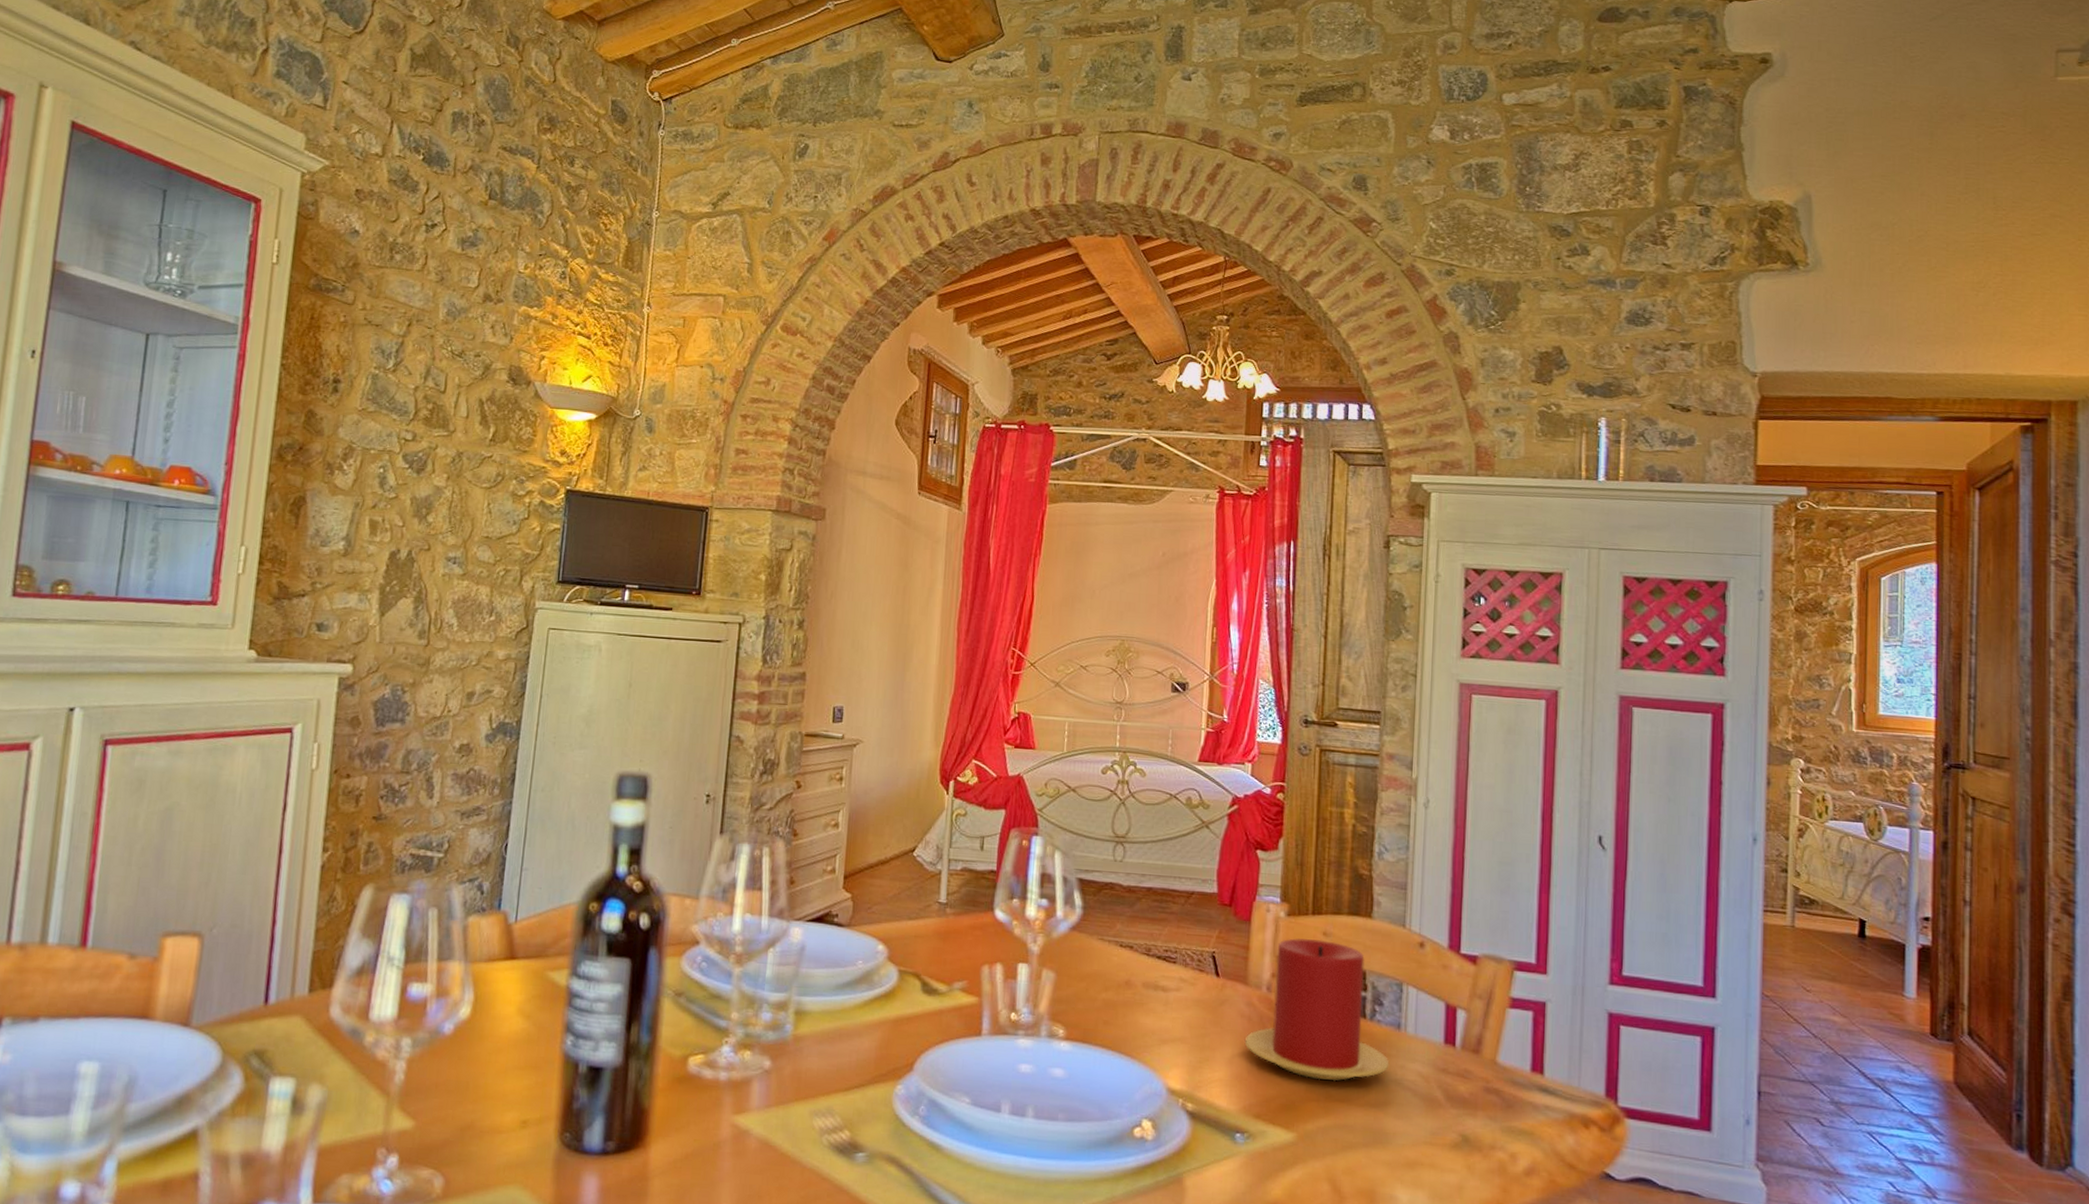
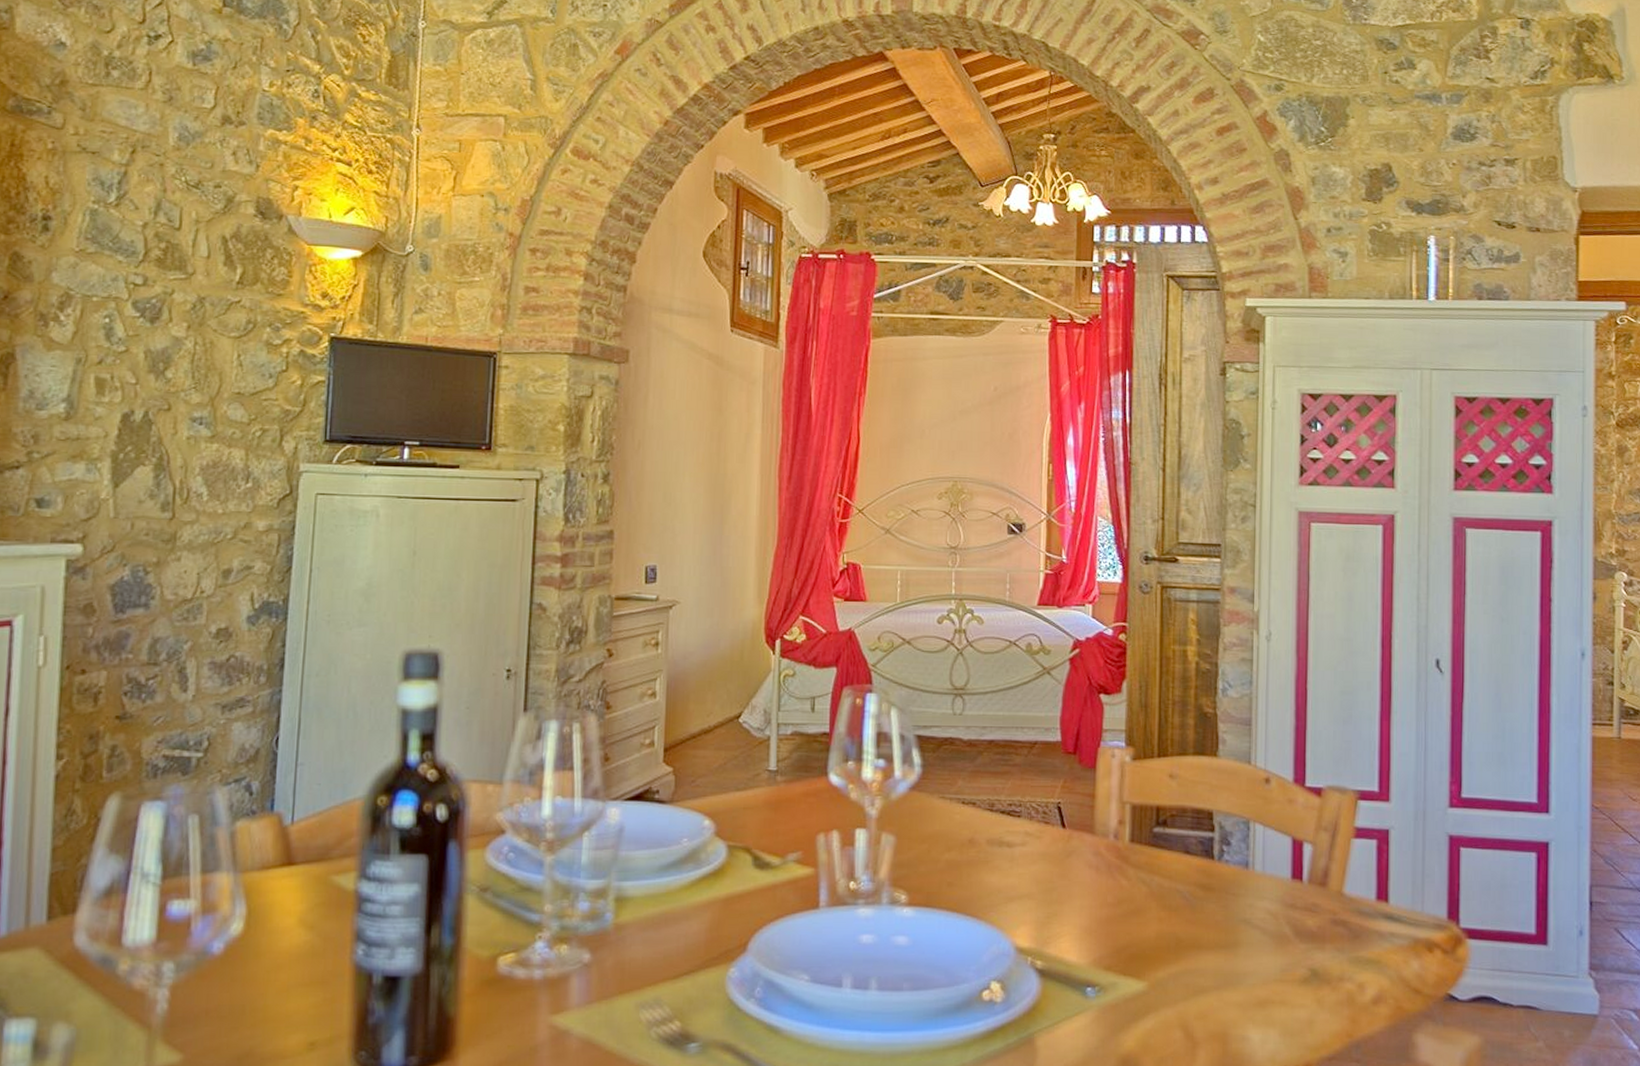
candle: present [1244,938,1390,1081] -> none [1093,782,1238,926]

